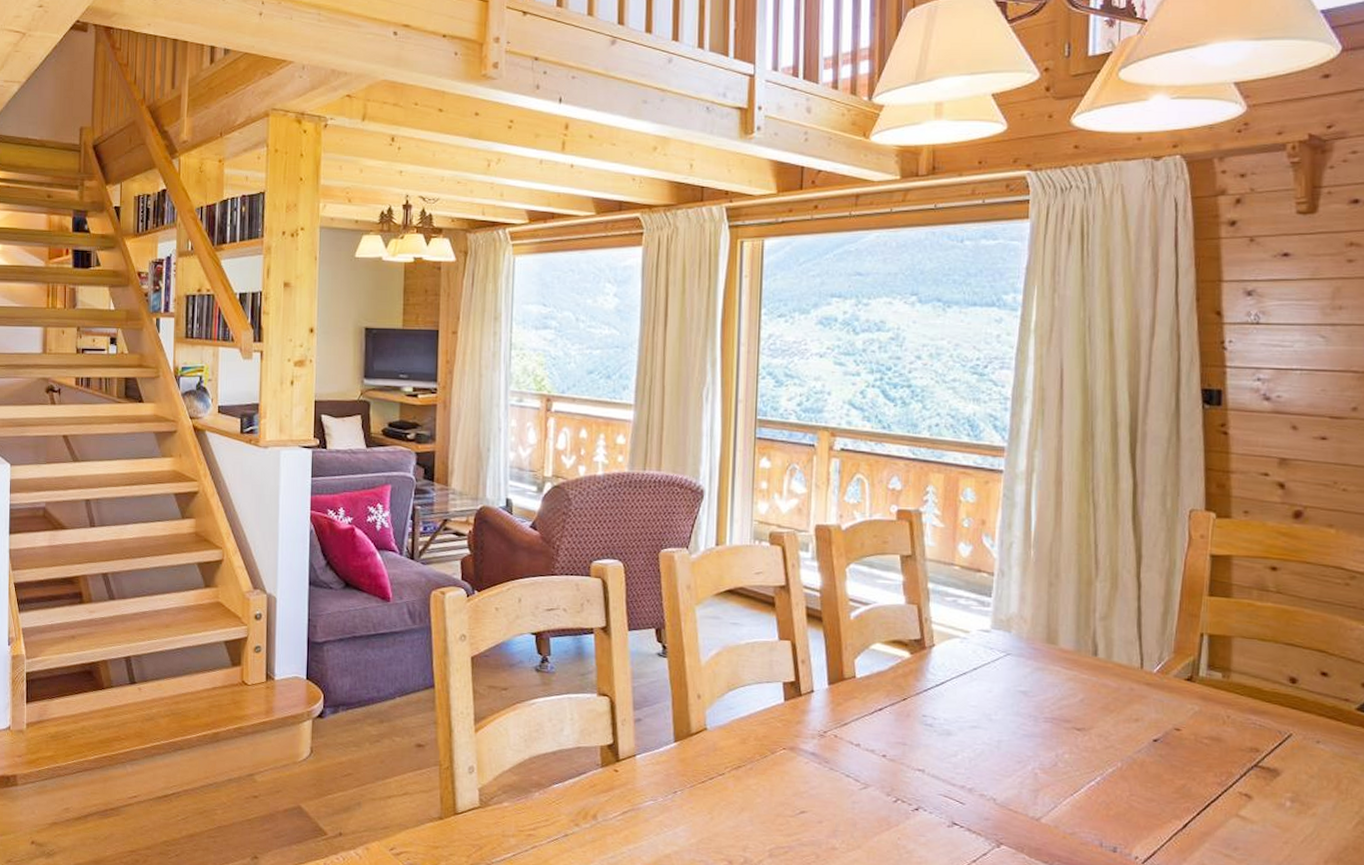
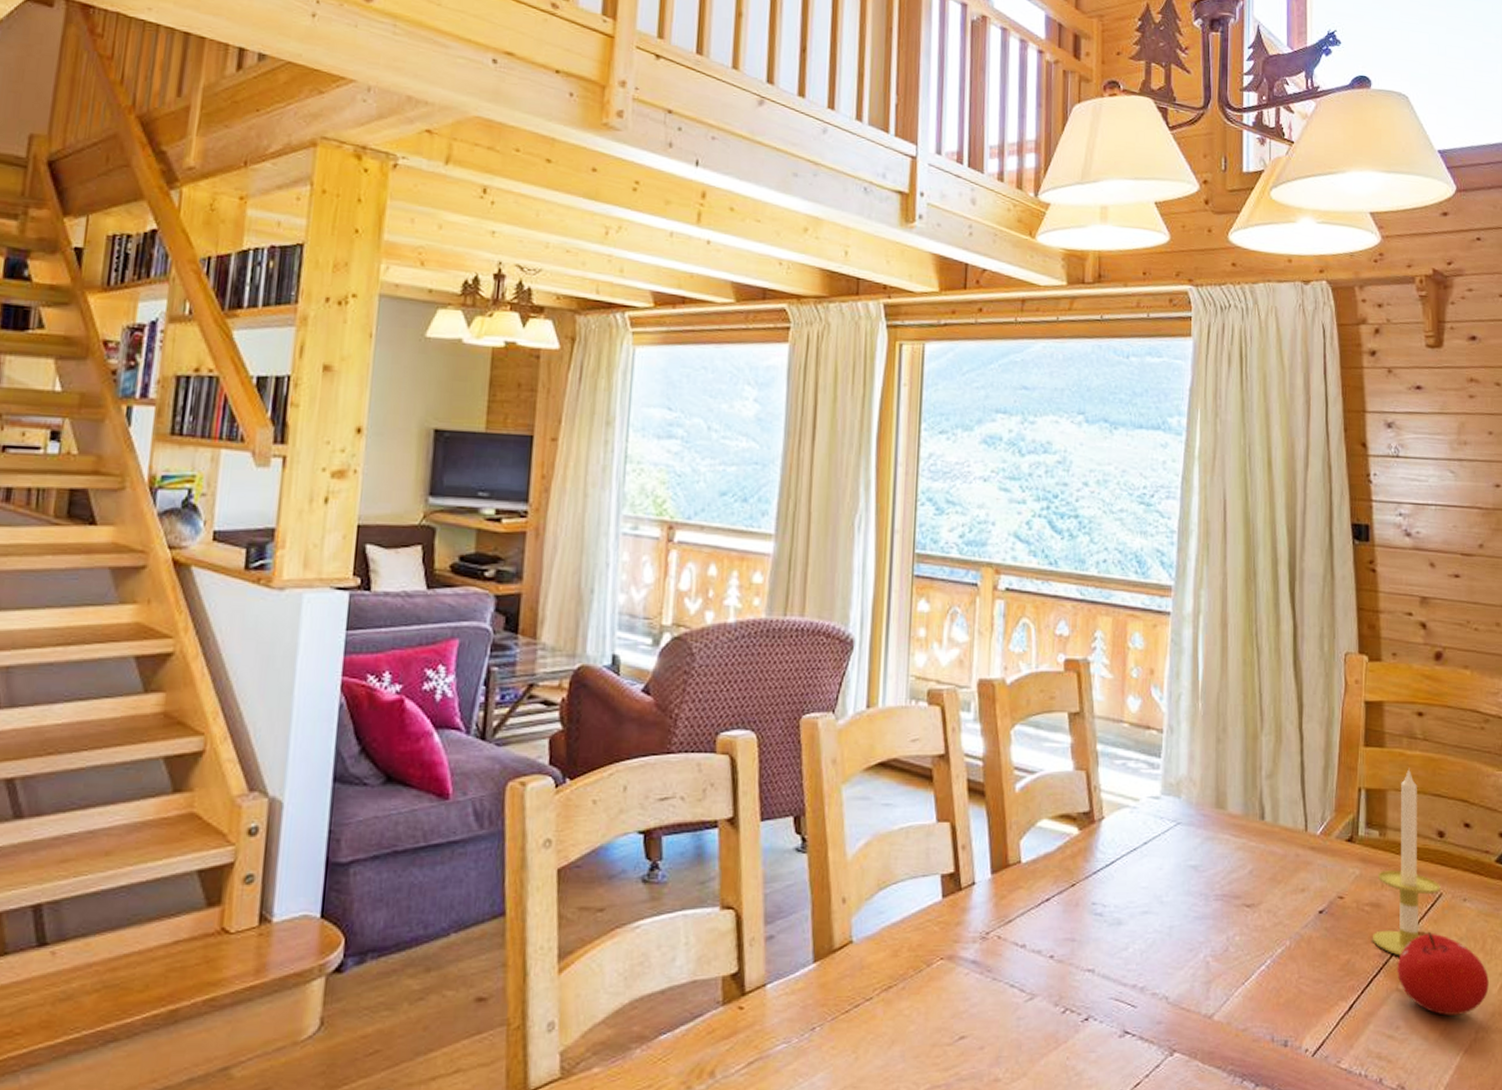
candle: none [1212,617,1290,787] -> present [1373,768,1441,956]
fruit: none [1237,768,1343,845] -> present [1397,932,1489,1016]

